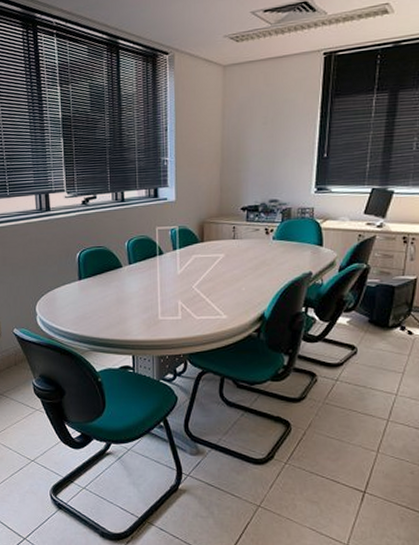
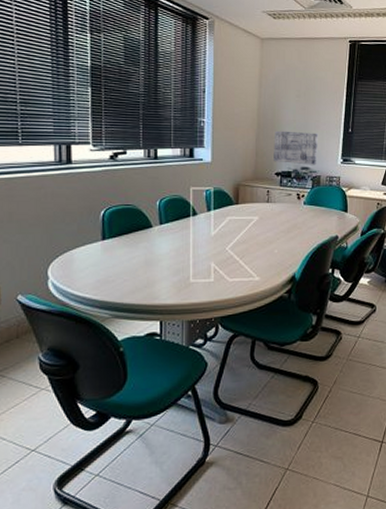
wall art: none [239,161,289,197] -> present [274,130,319,165]

